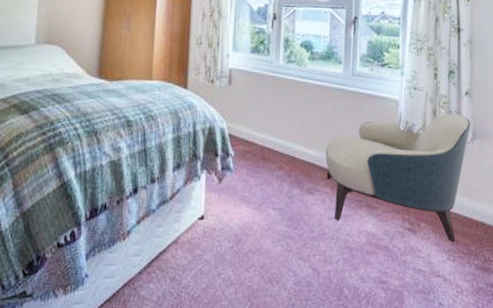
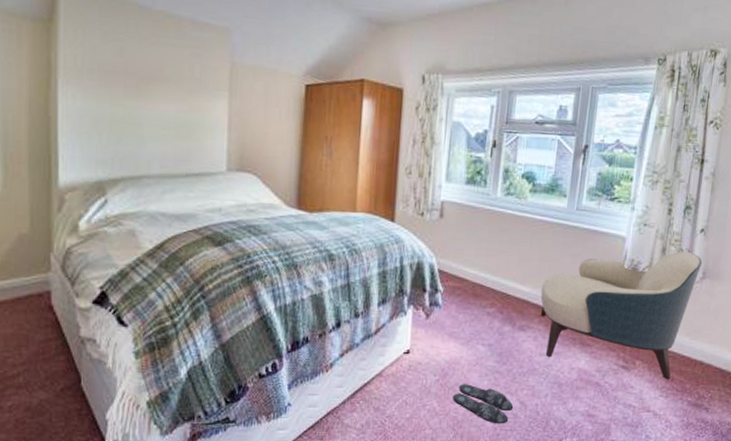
slippers: none [247,250,306,293] -> present [453,384,513,424]

